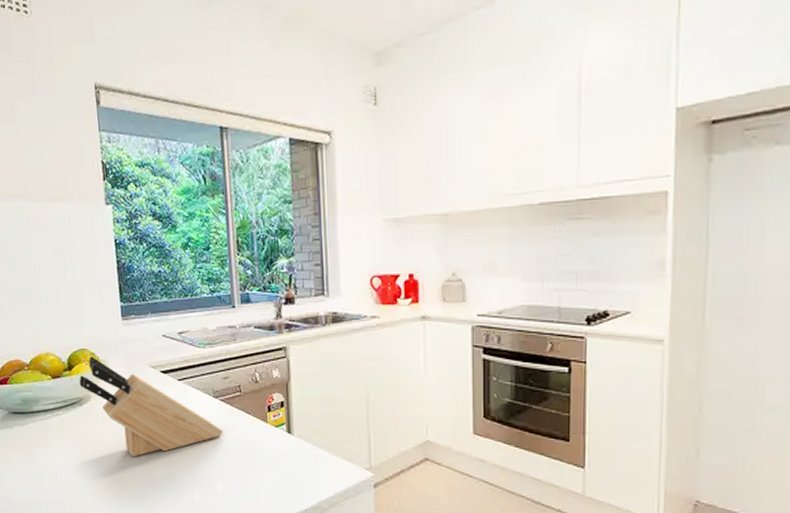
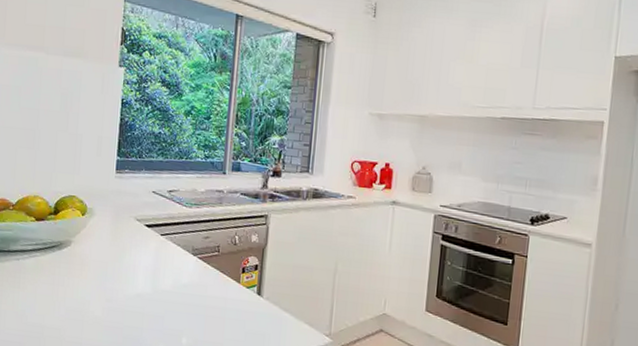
knife block: present [79,355,223,457] -> none [62,203,196,305]

